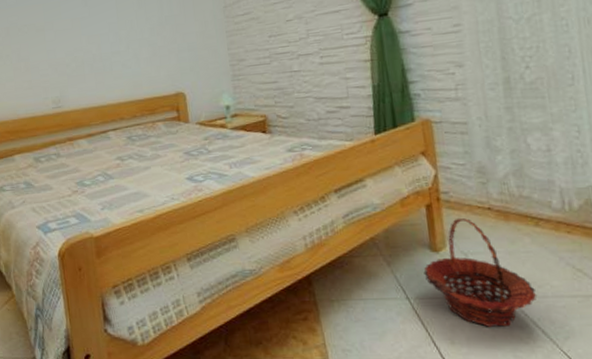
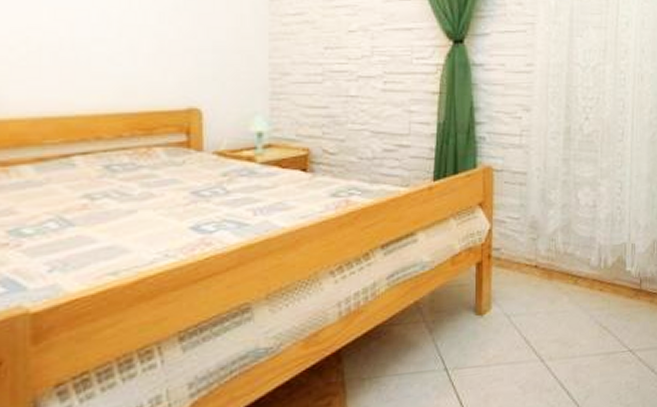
basket: present [423,217,538,327] -> none [465,276,567,394]

